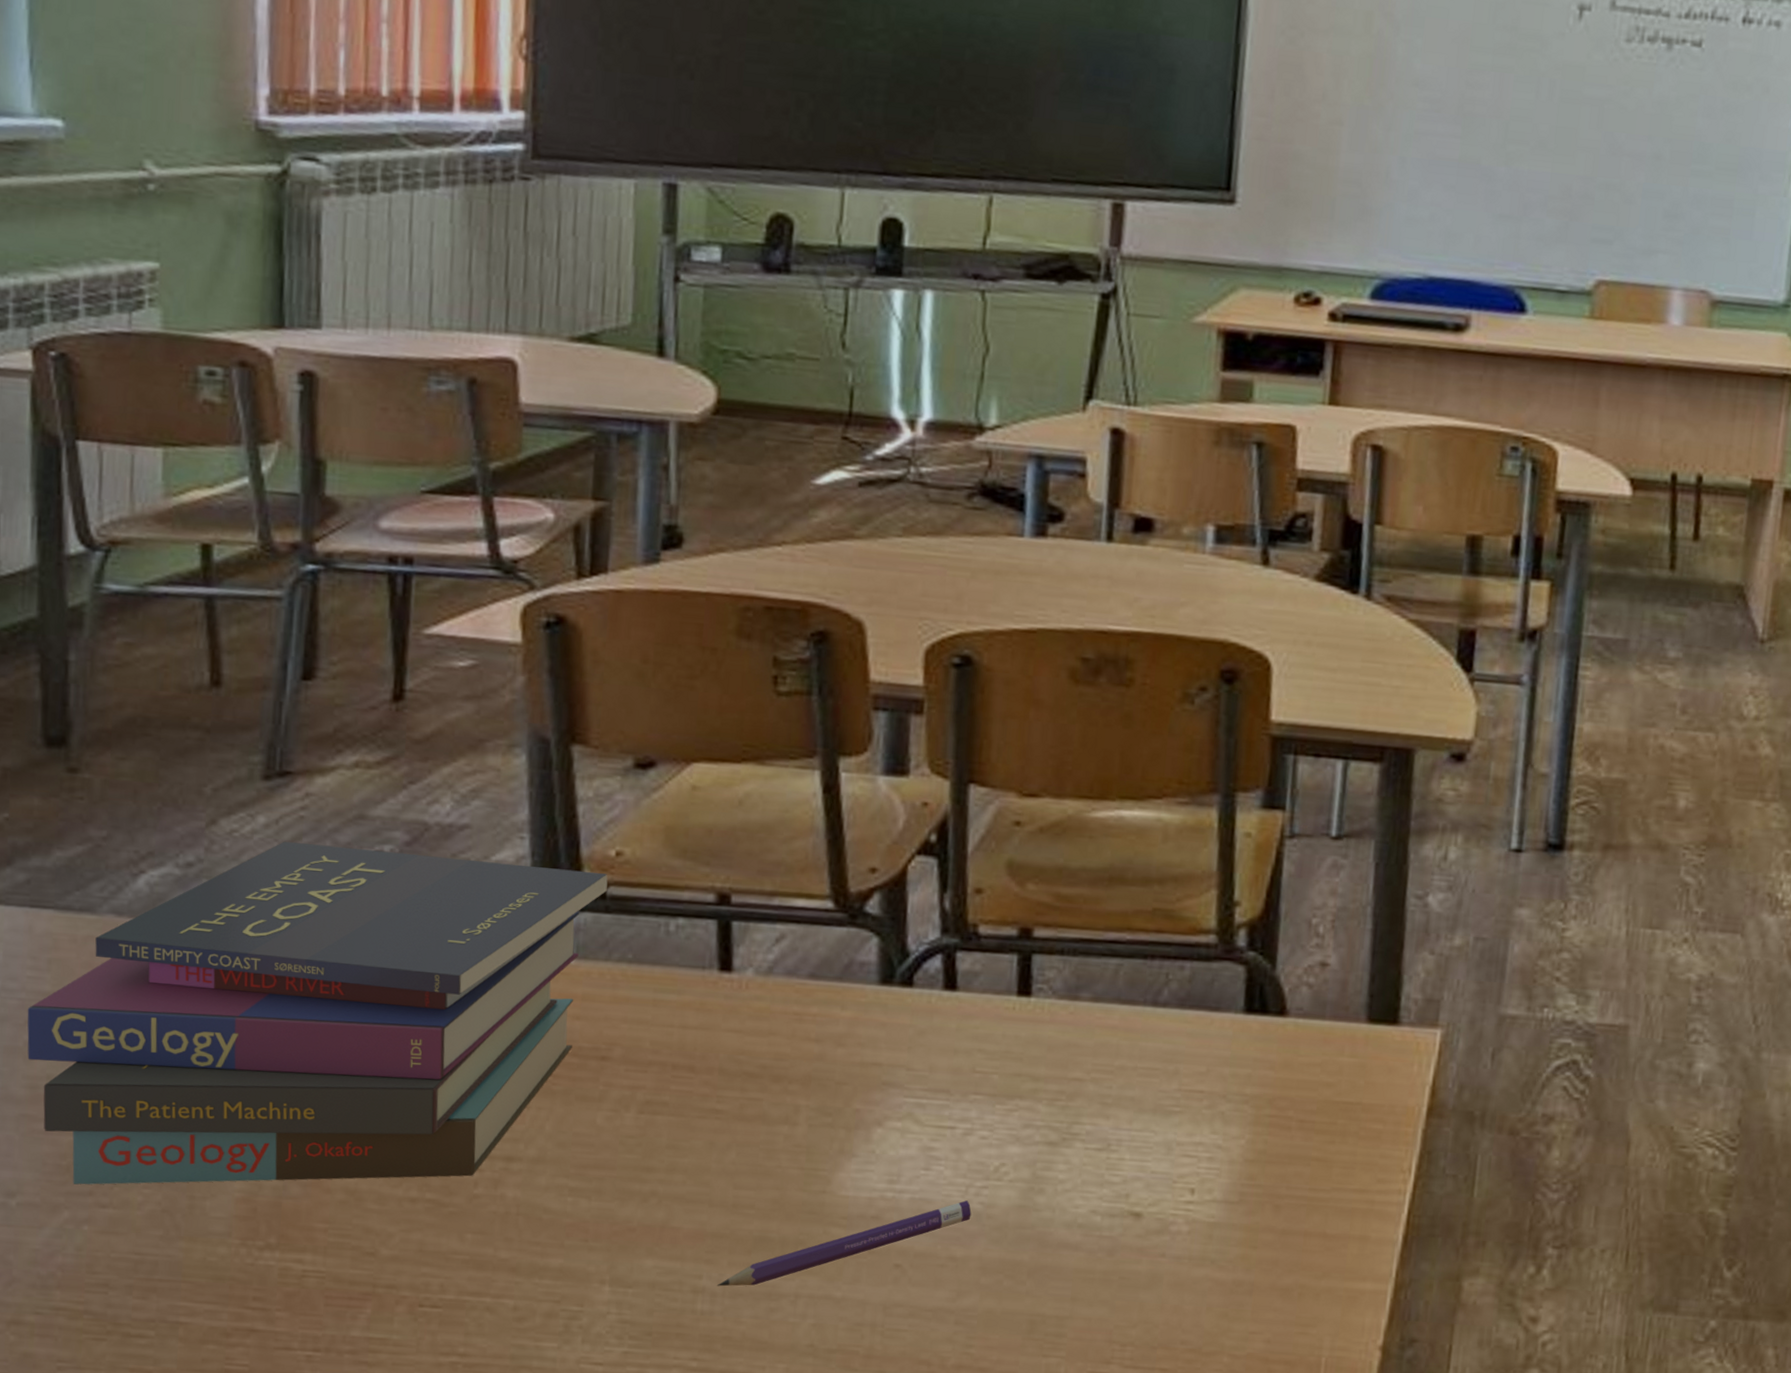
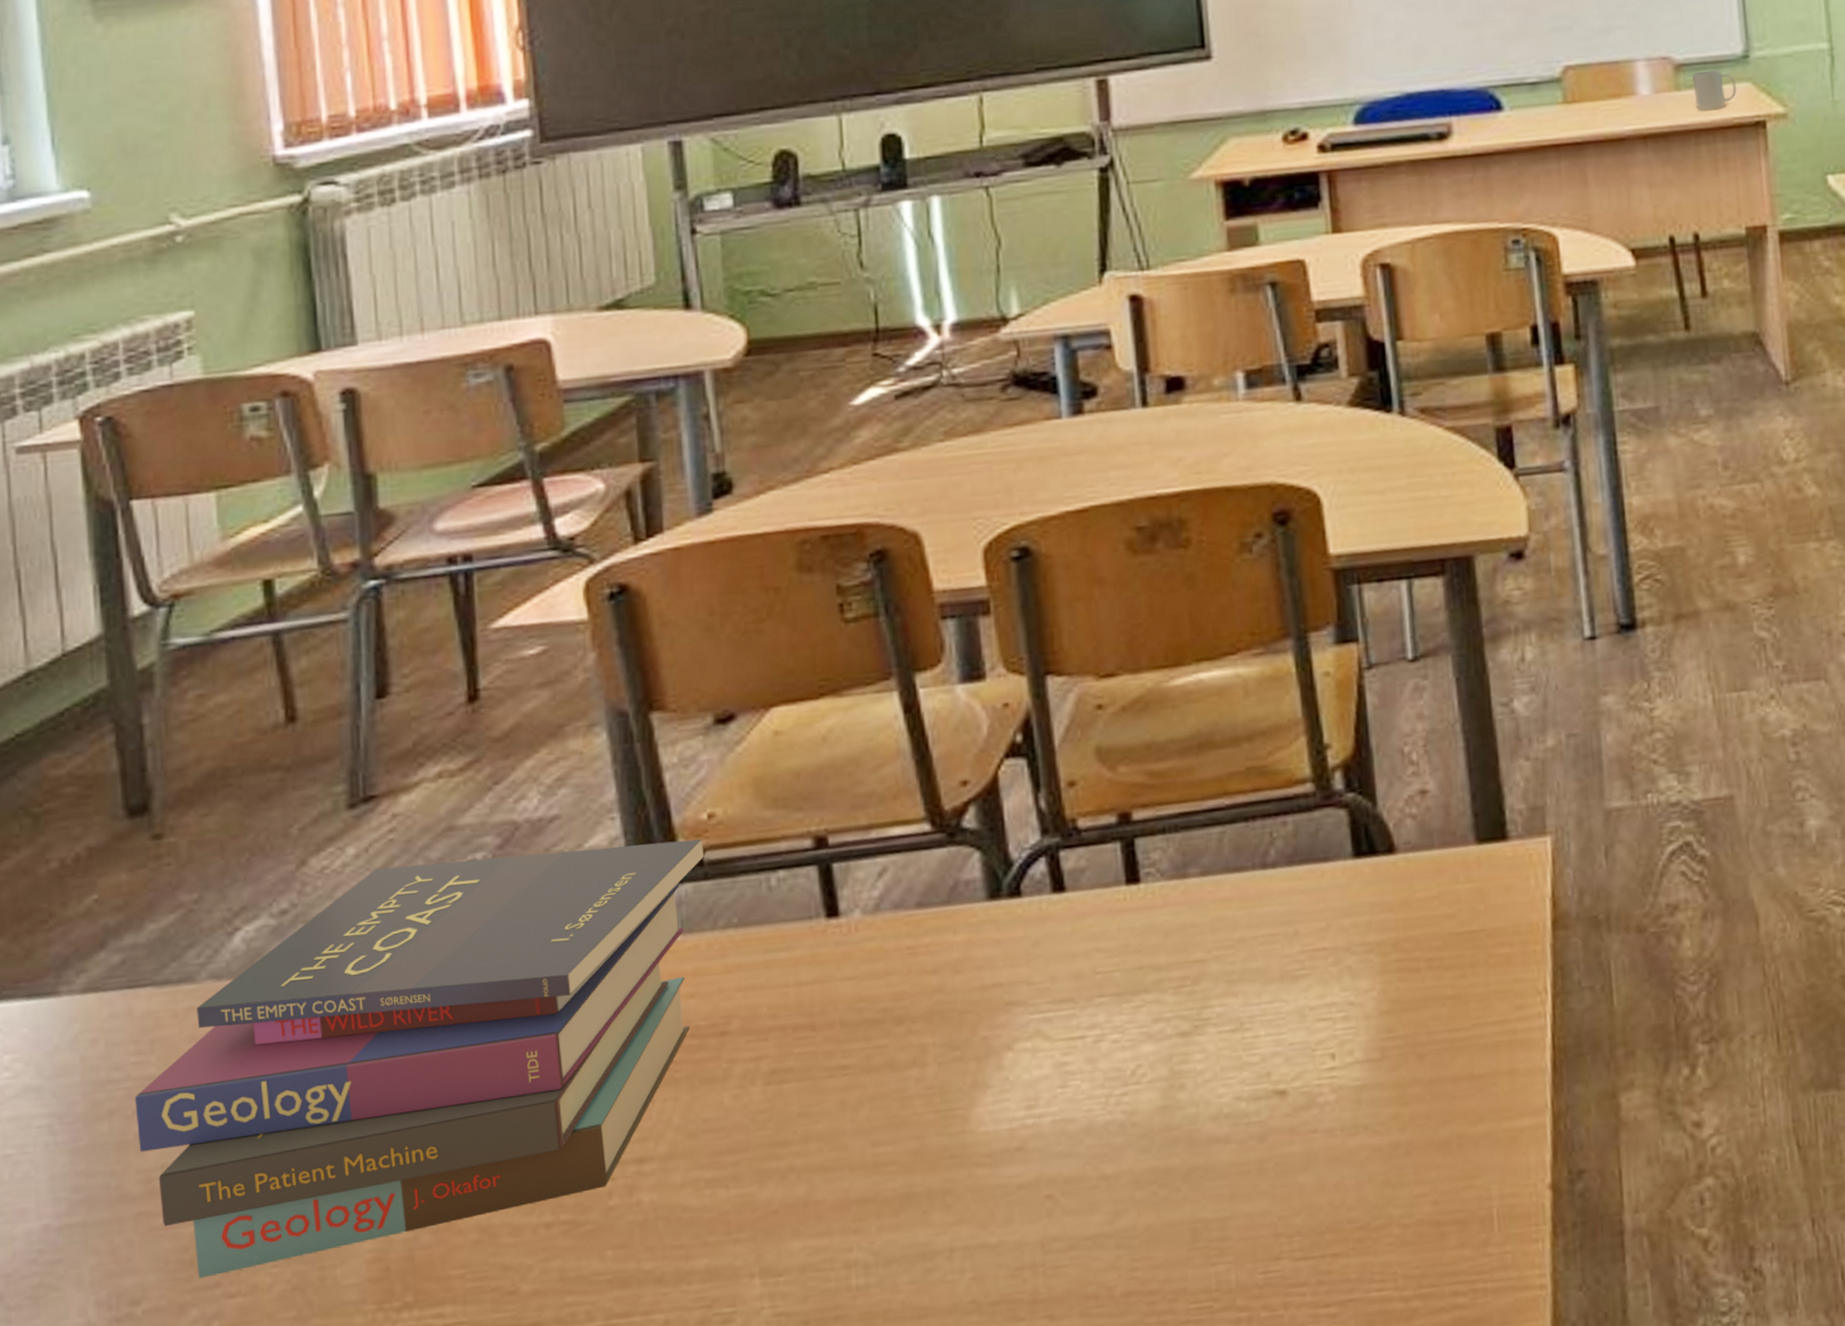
pencil: present [716,1200,972,1287] -> none [868,1112,1116,1256]
mug: none [1725,312,1771,356] -> present [1692,69,1737,113]

